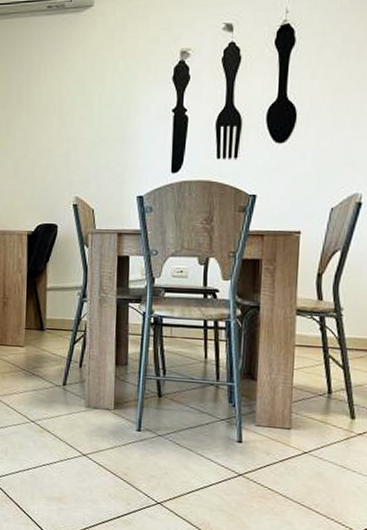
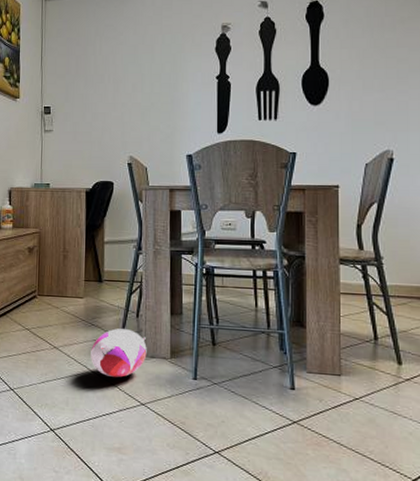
plush toy: none [31,378,90,428] -> present [91,328,147,378]

